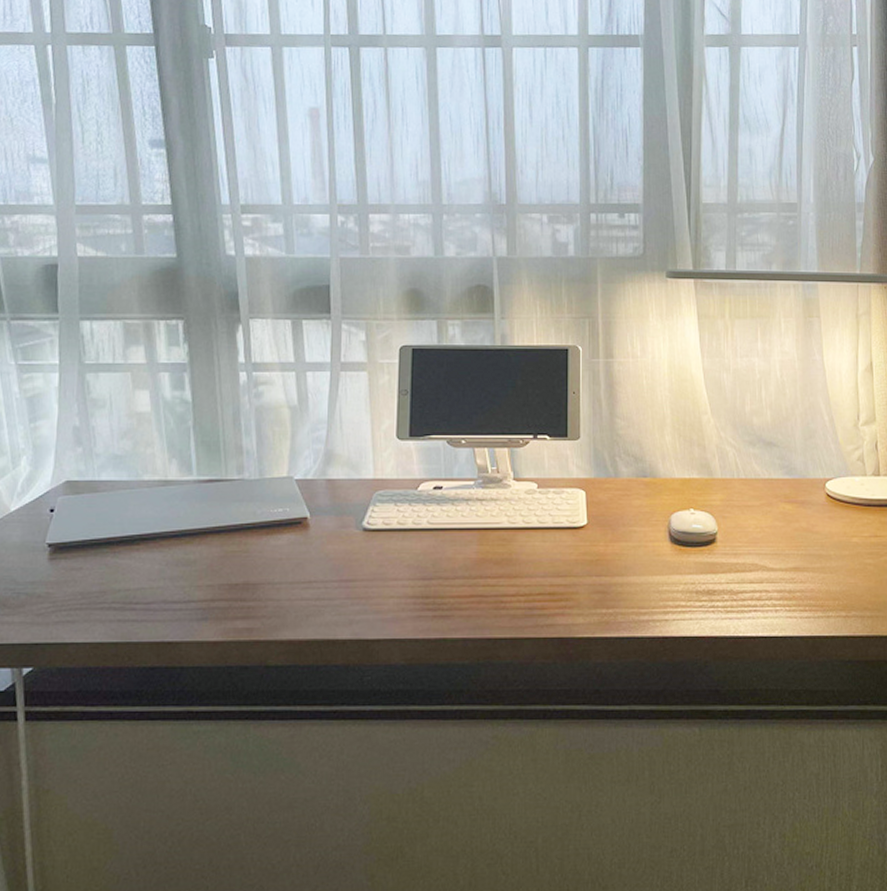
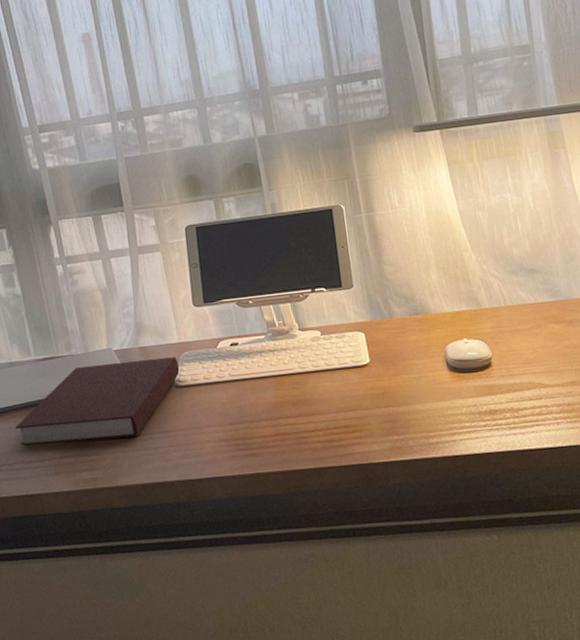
notebook: none [160,495,371,584] -> present [15,357,180,446]

